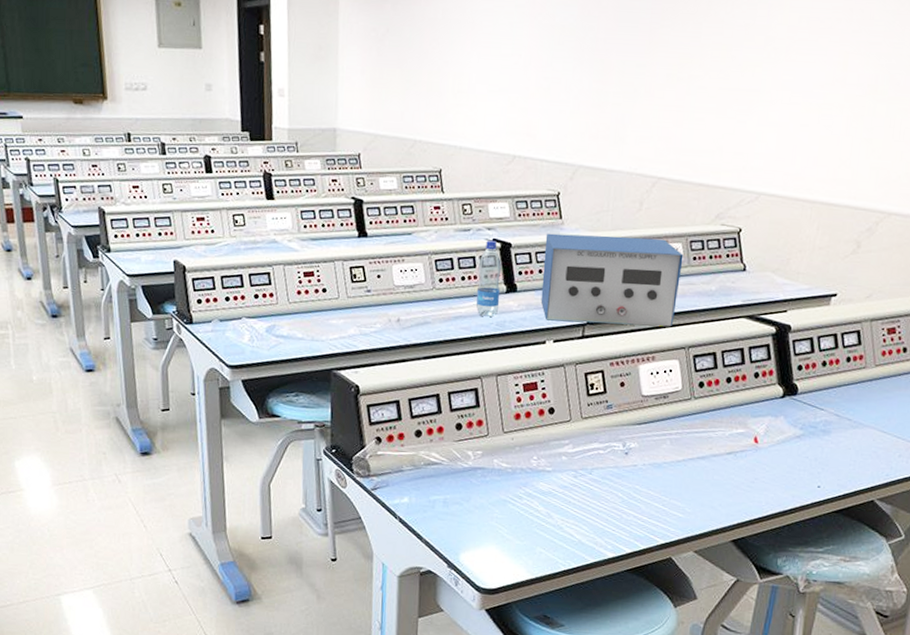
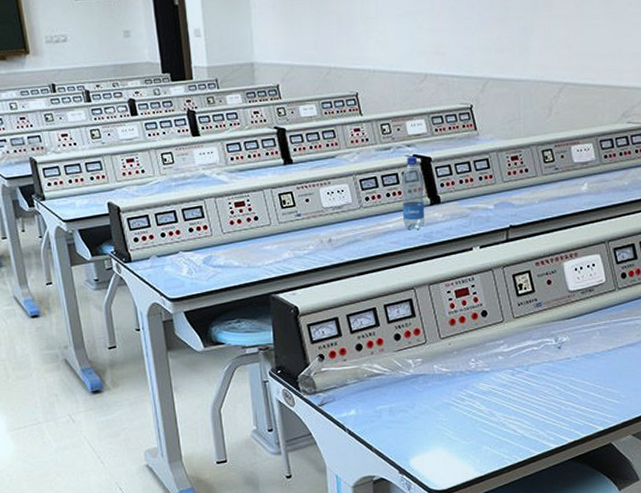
power supply: present [540,233,684,327] -> none [463,141,595,228]

